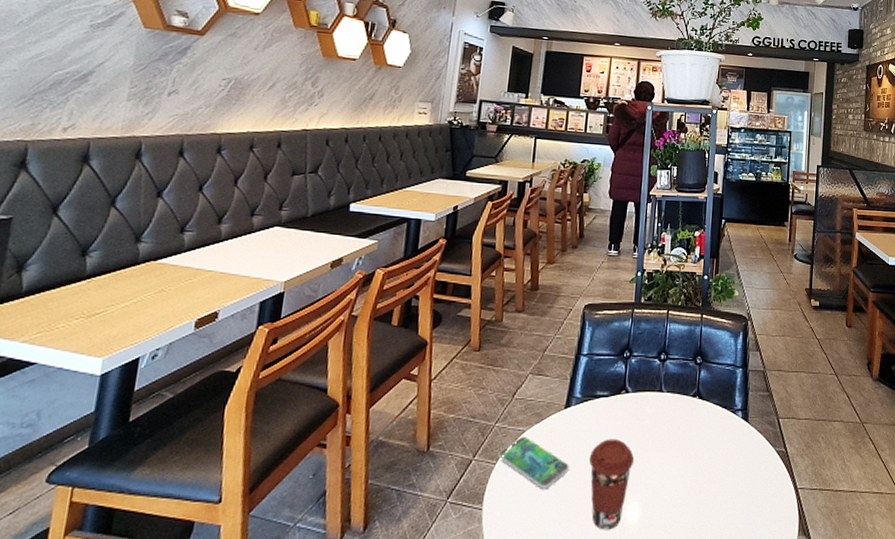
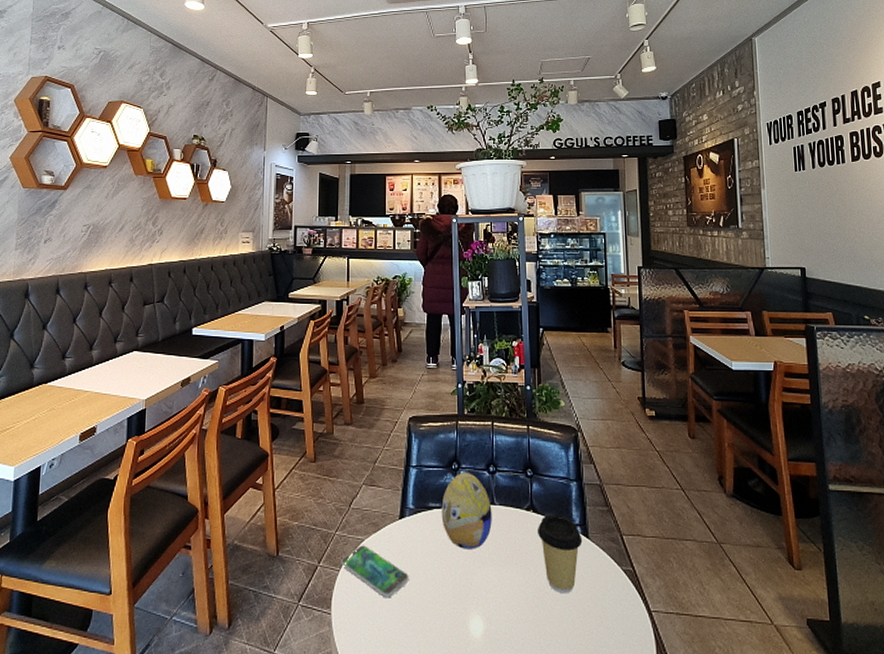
coffee cup: present [589,439,635,530] -> none [427,550,473,642]
decorative egg: none [608,361,659,437] -> present [441,473,492,549]
coffee cup: none [701,400,743,476] -> present [538,514,583,594]

